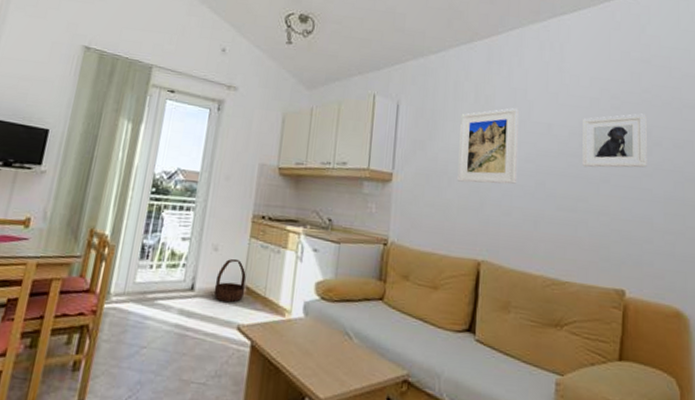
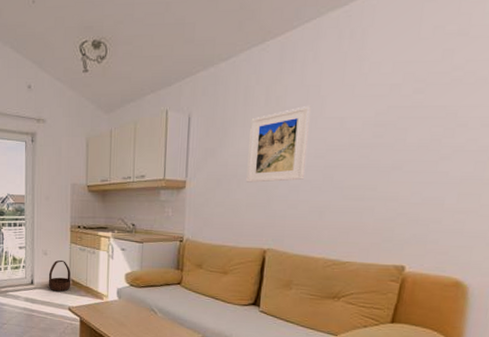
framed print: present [582,113,647,168] -> none [374,94,454,157]

